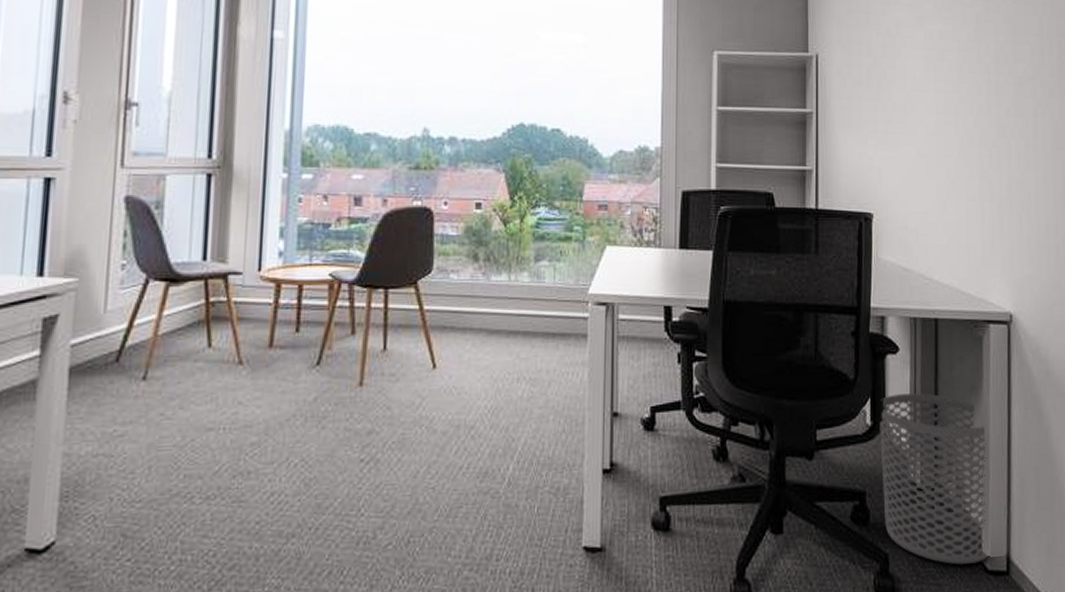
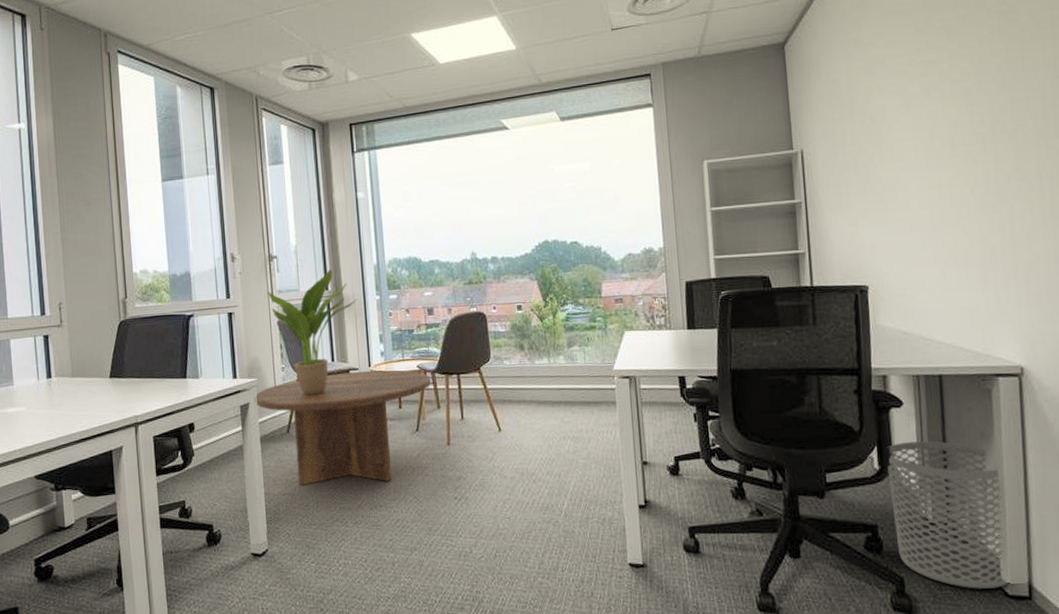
coffee table: none [68,277,348,442] -> present [254,370,431,486]
potted plant: none [115,129,254,308] -> present [268,269,357,396]

